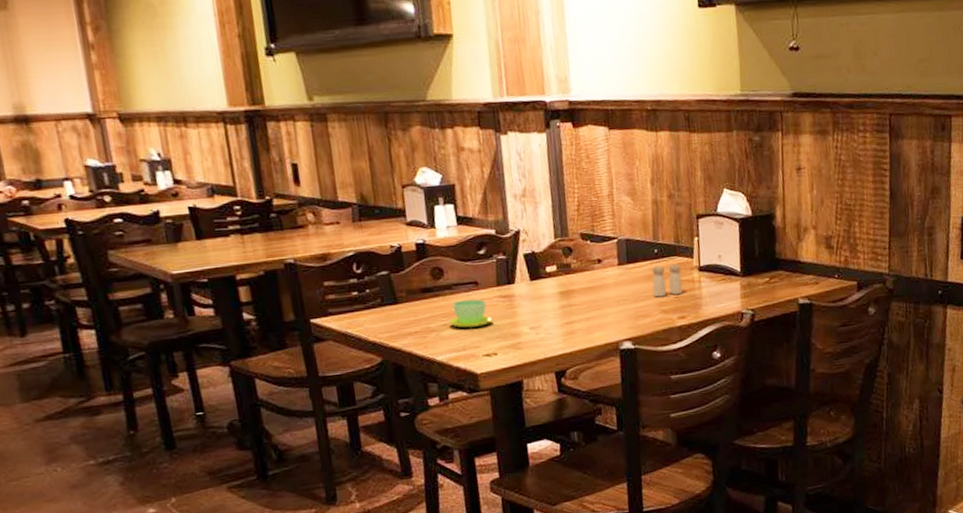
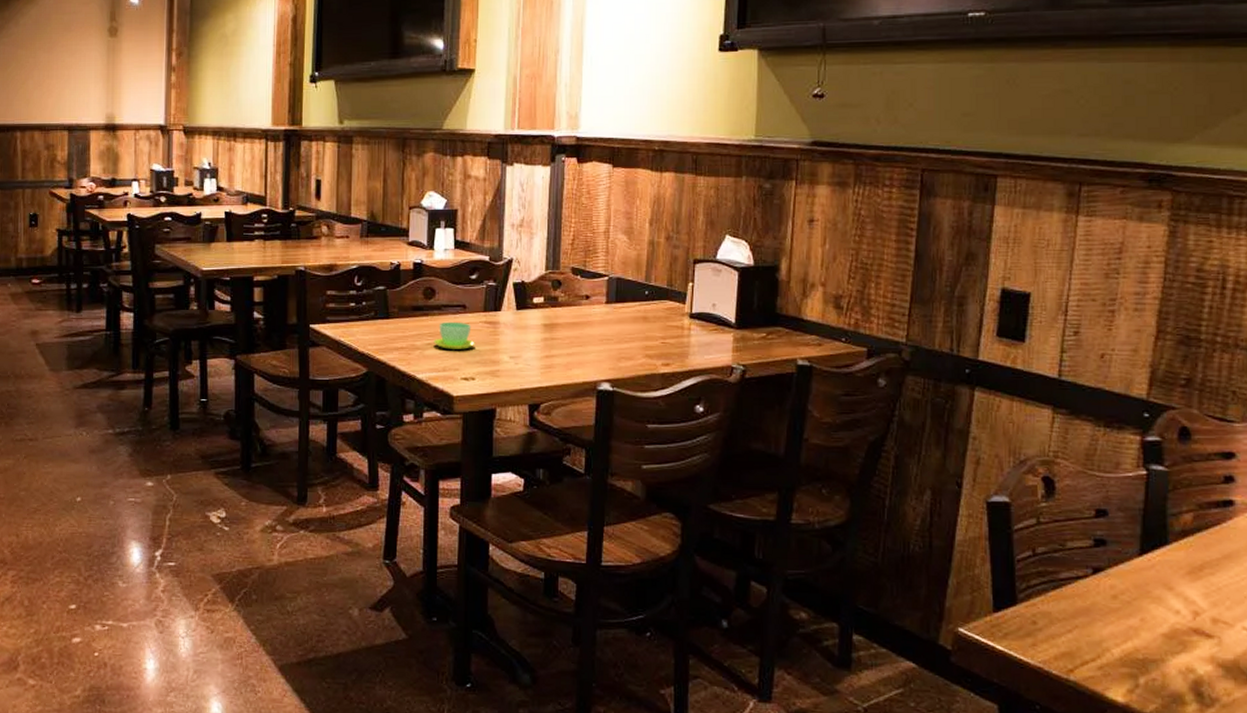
salt and pepper shaker: present [652,264,683,298] -> none [639,308,672,341]

